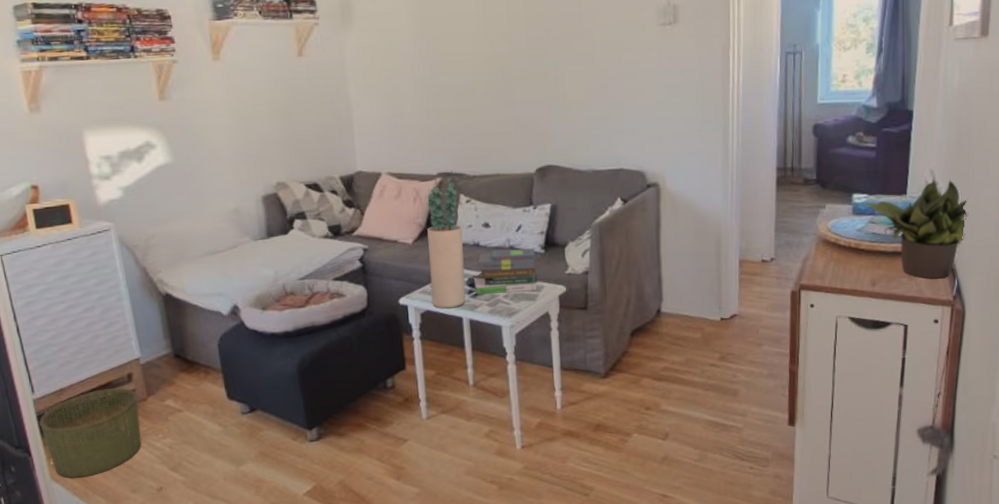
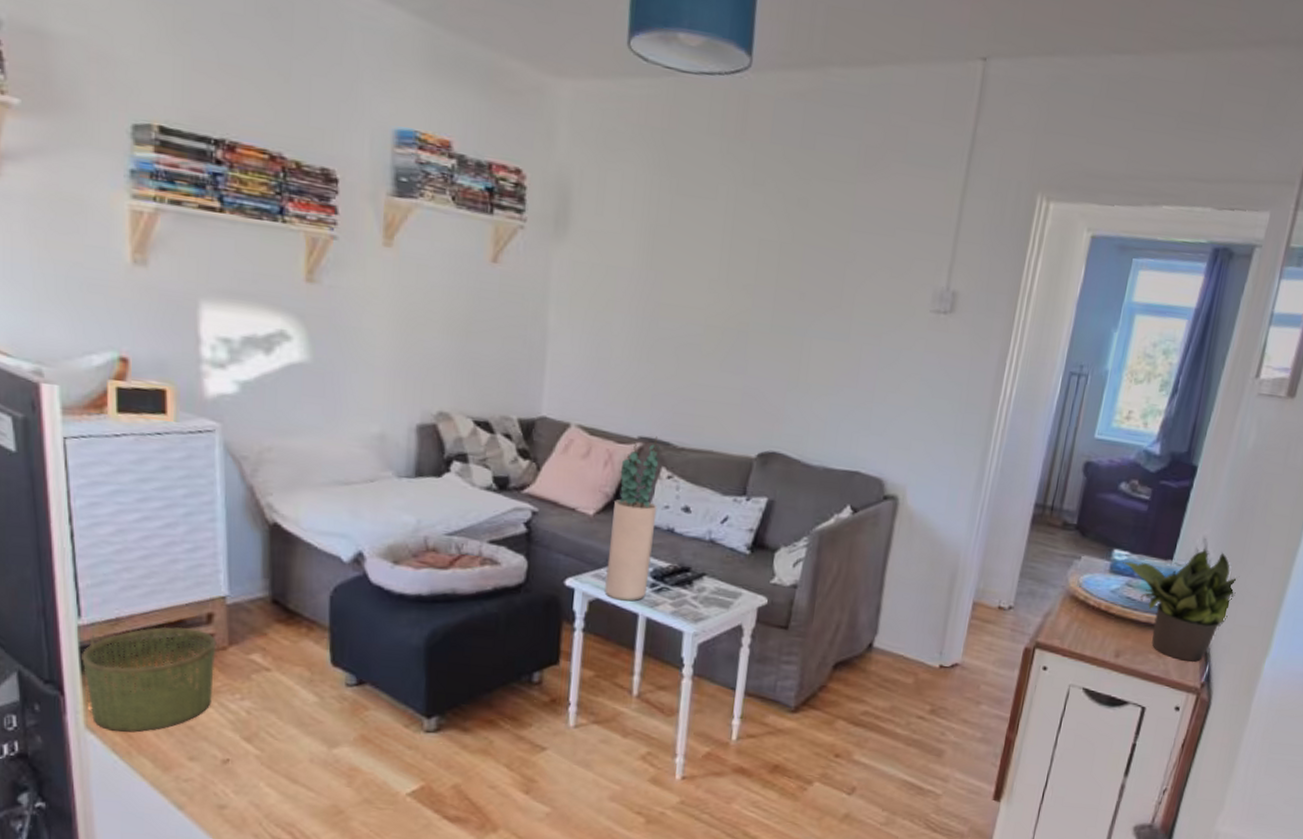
books: present [473,248,537,296] -> none [658,540,739,597]

